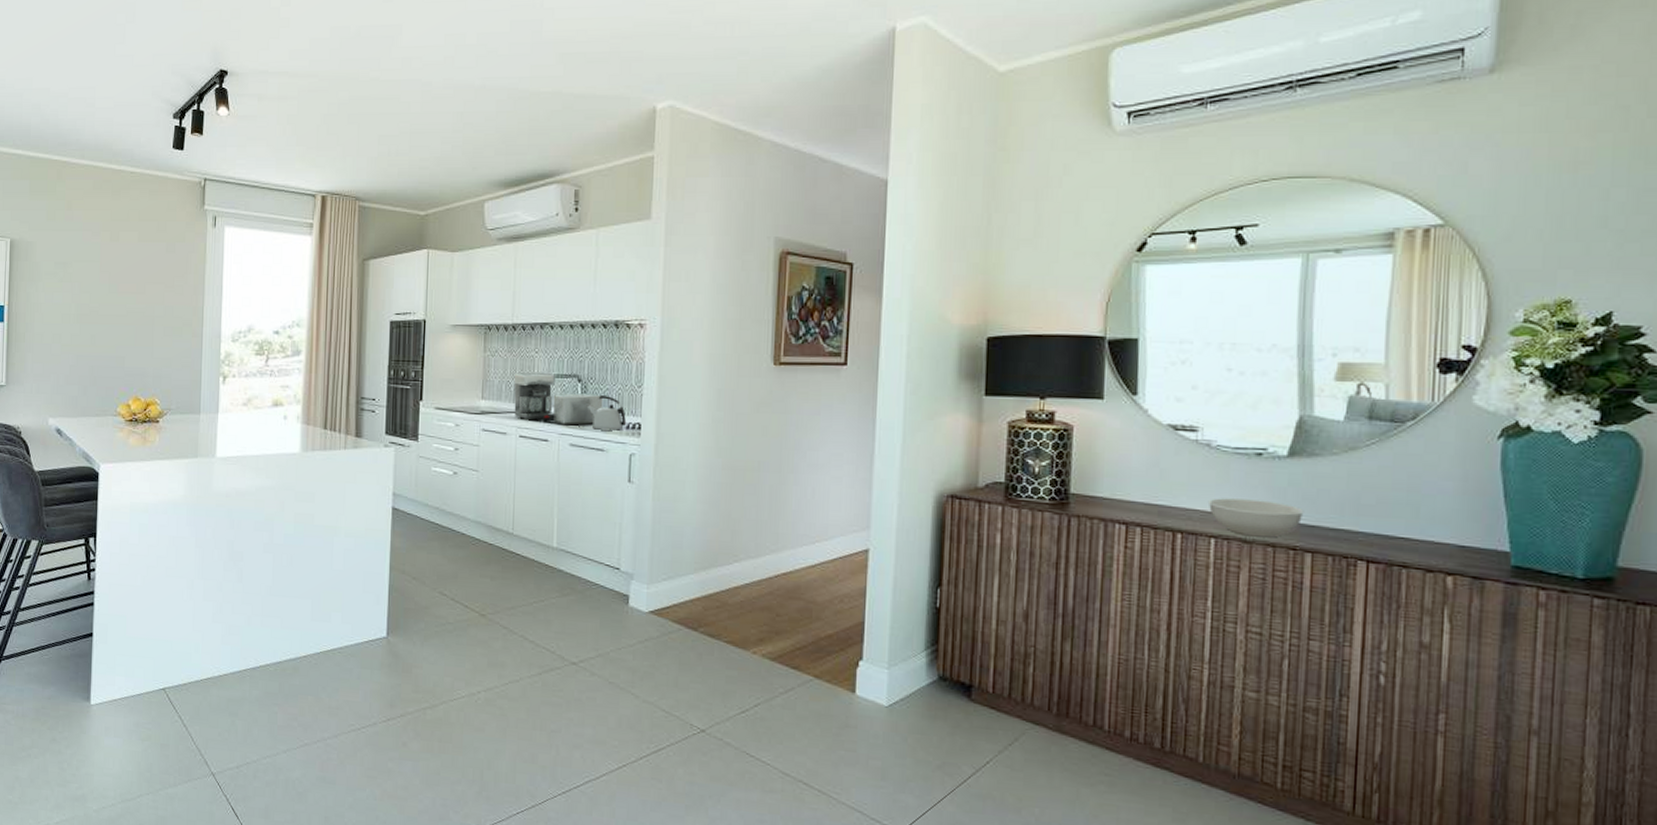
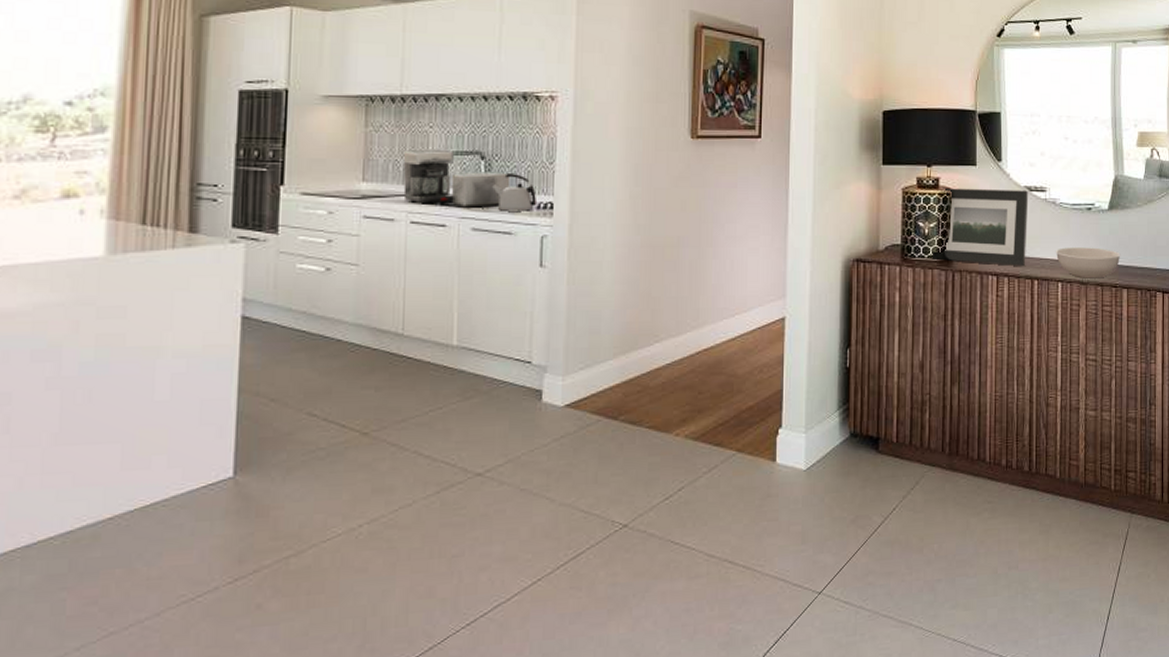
picture frame: none [1042,423,1174,517] -> present [931,188,1029,267]

